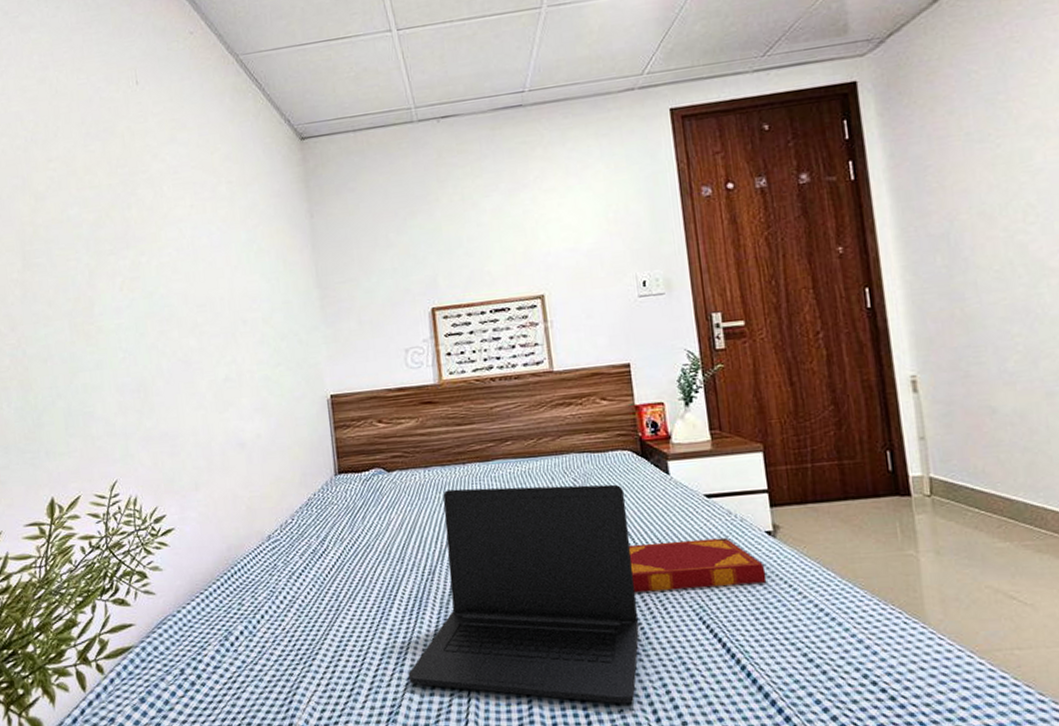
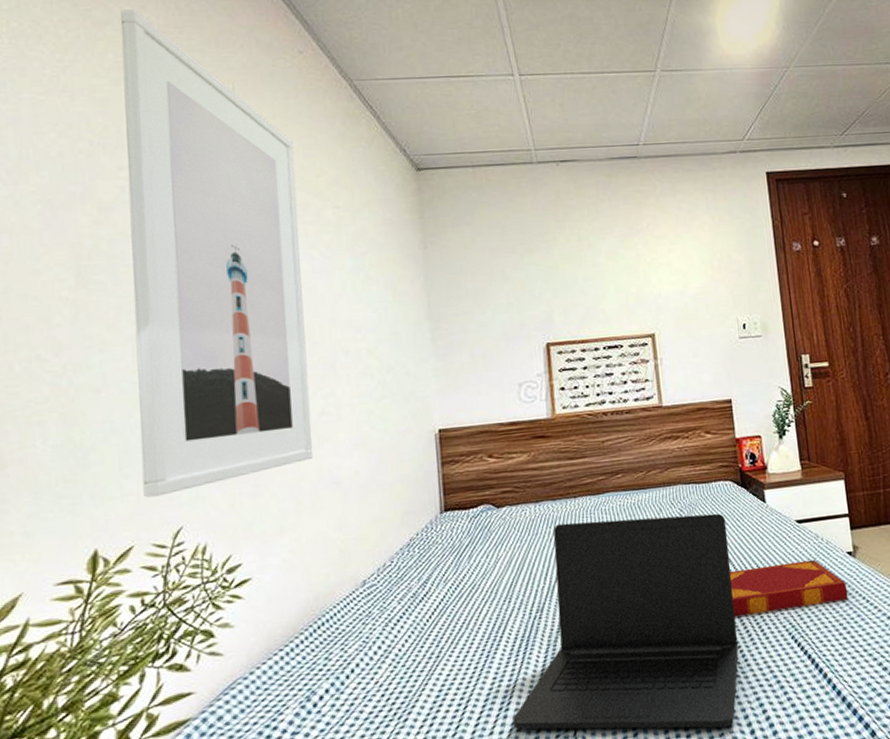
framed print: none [41,11,221,454] -> present [121,10,314,498]

